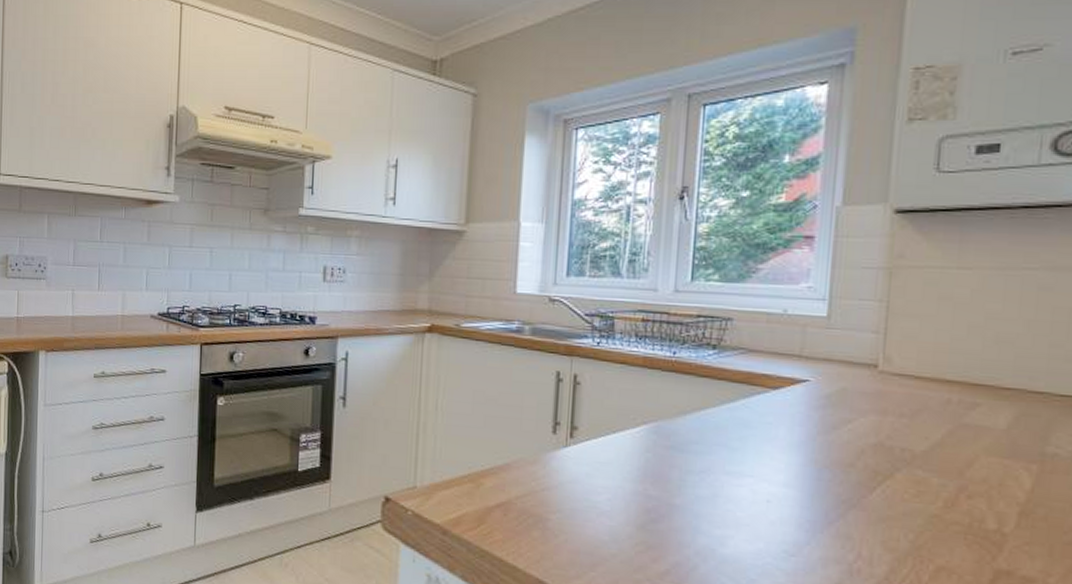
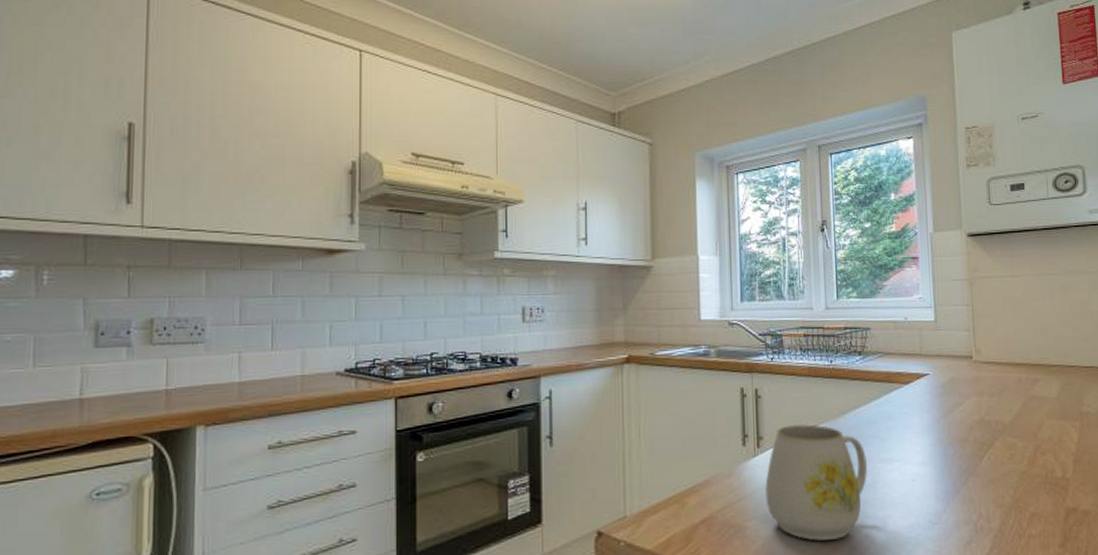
mug: none [574,418,708,551] -> present [765,424,867,541]

